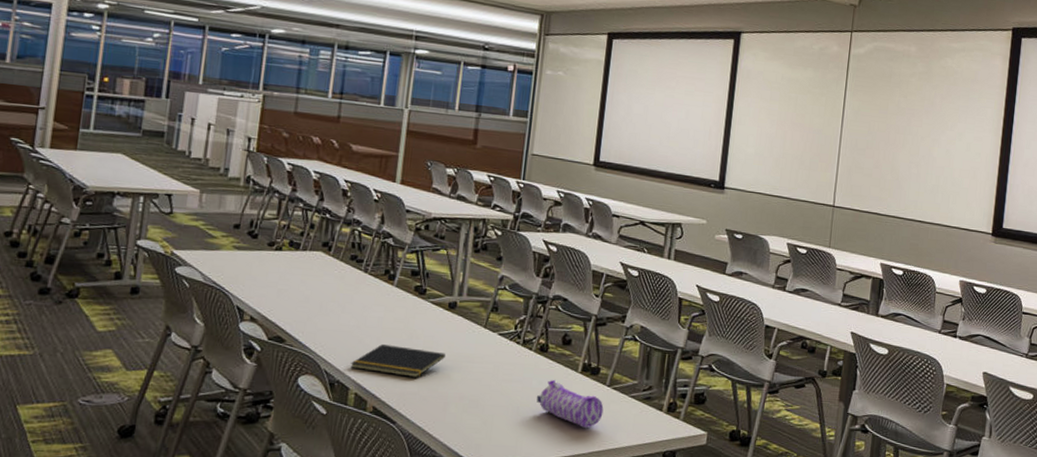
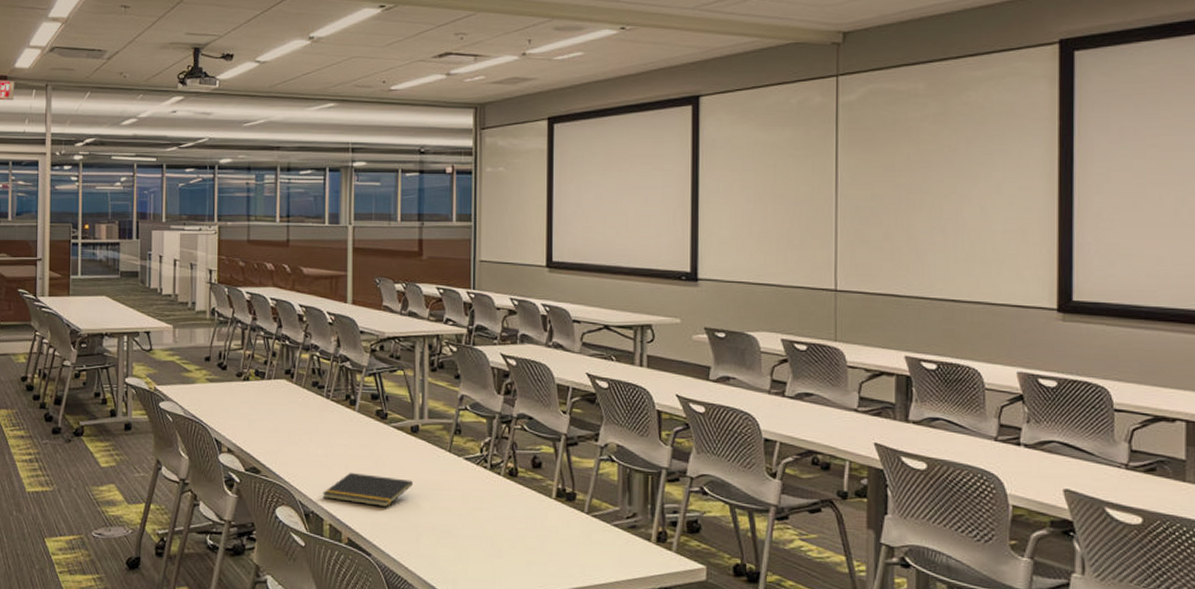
pencil case: present [536,379,604,428] -> none [510,506,584,561]

